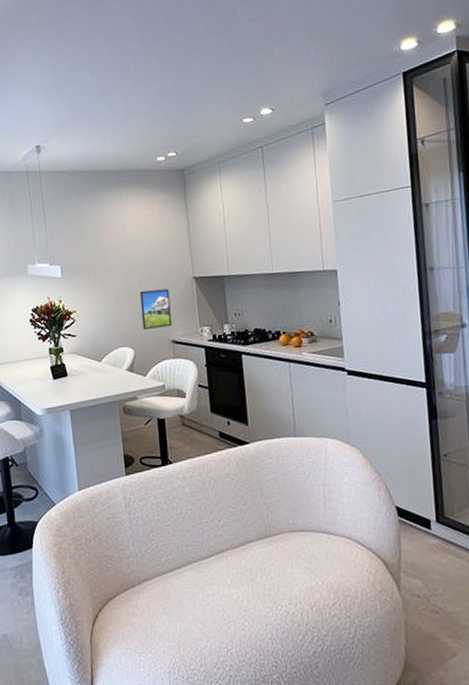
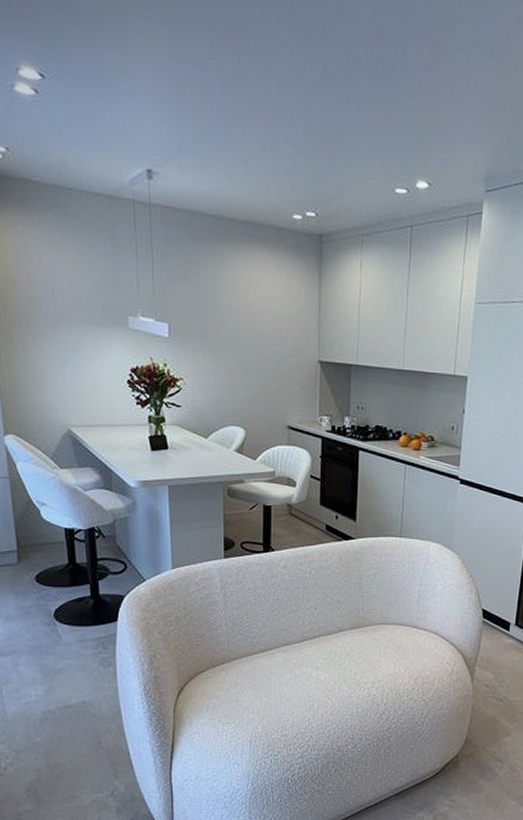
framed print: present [139,288,173,329] -> none [257,368,290,411]

